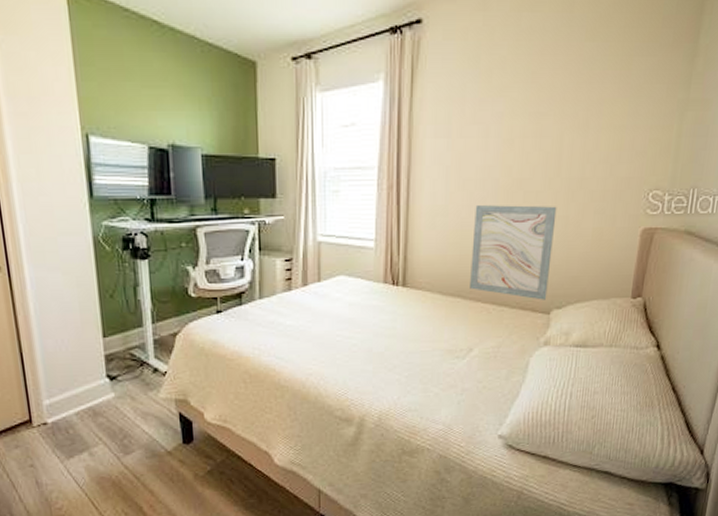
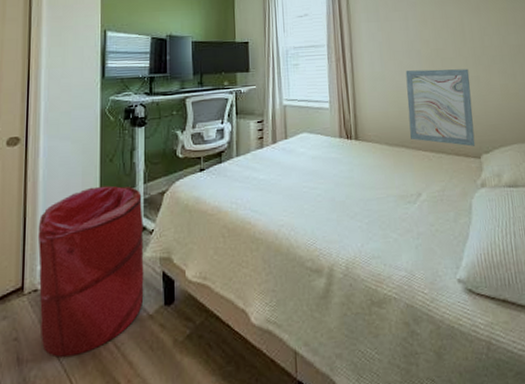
laundry hamper: none [37,324,161,483] -> present [37,185,144,357]

